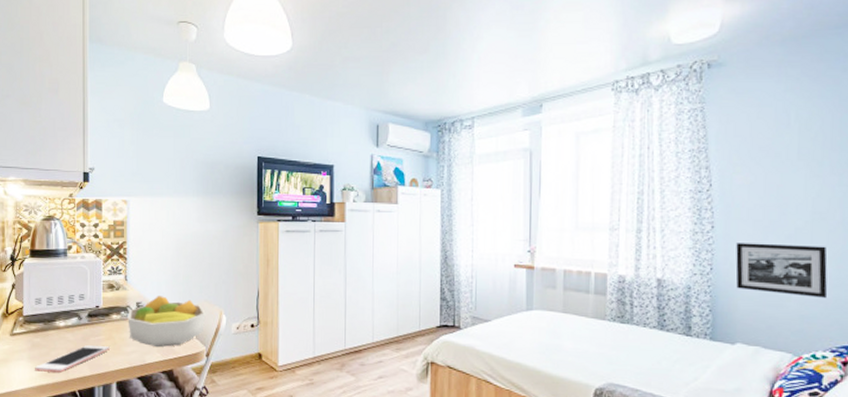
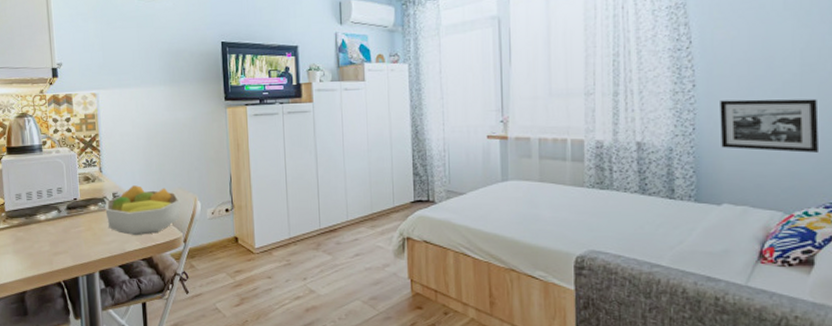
cell phone: present [35,345,110,373] -> none [20,237,90,264]

